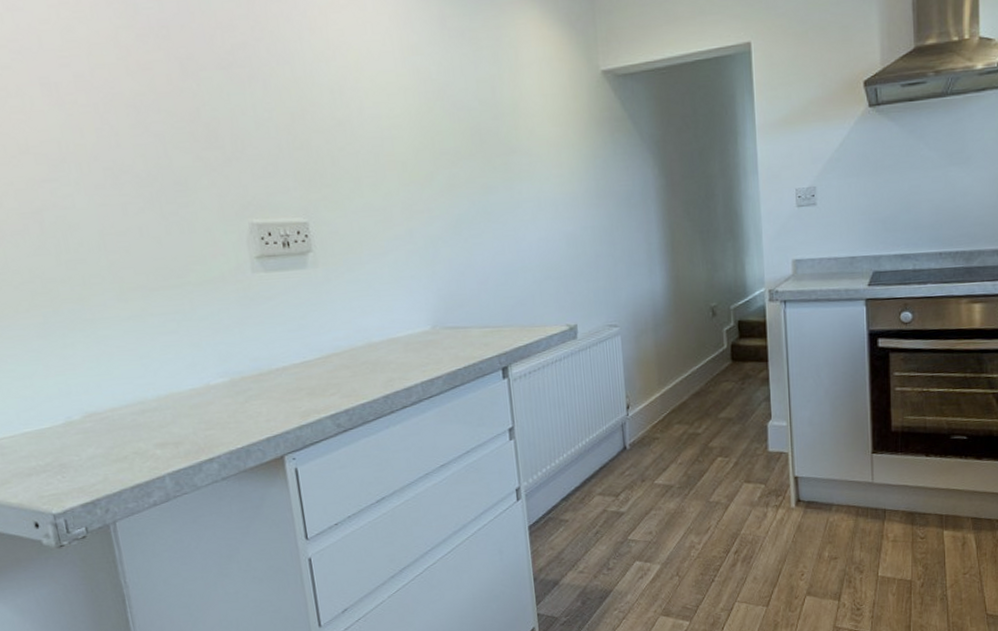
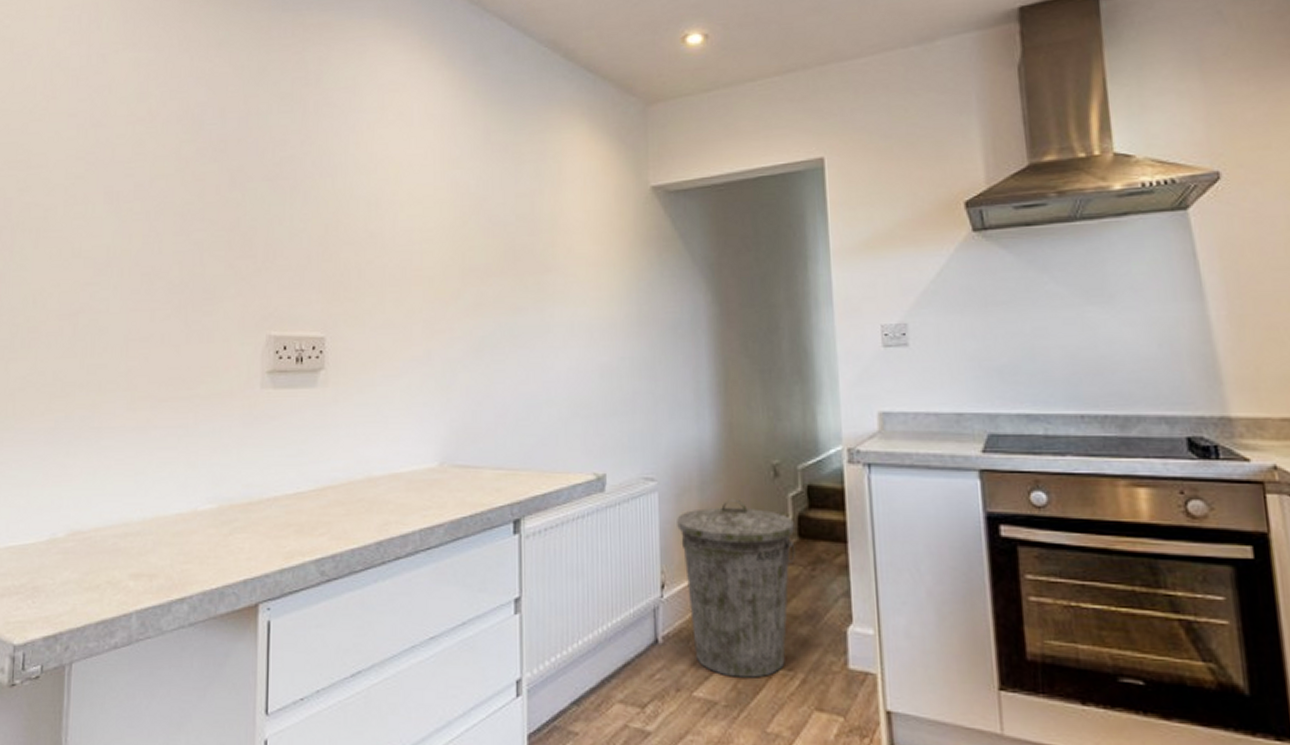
trash can: none [637,335,729,467] -> present [677,498,796,678]

